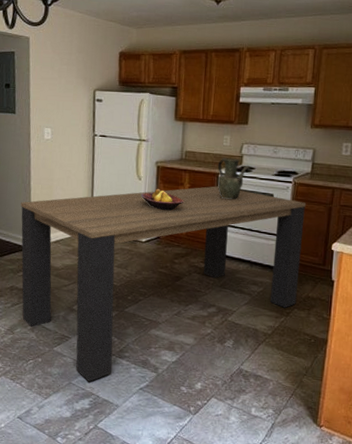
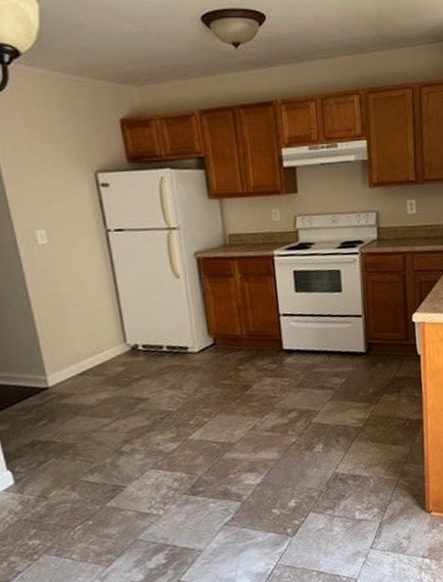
dining table: present [21,186,307,382] -> none [22,271,384,533]
fruit bowl: present [140,188,184,211] -> none [182,285,238,311]
pitcher: present [217,157,250,200] -> none [270,234,309,285]

